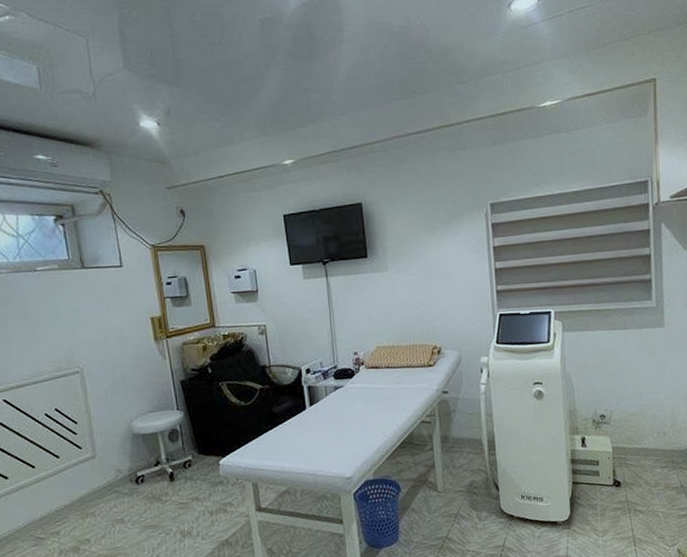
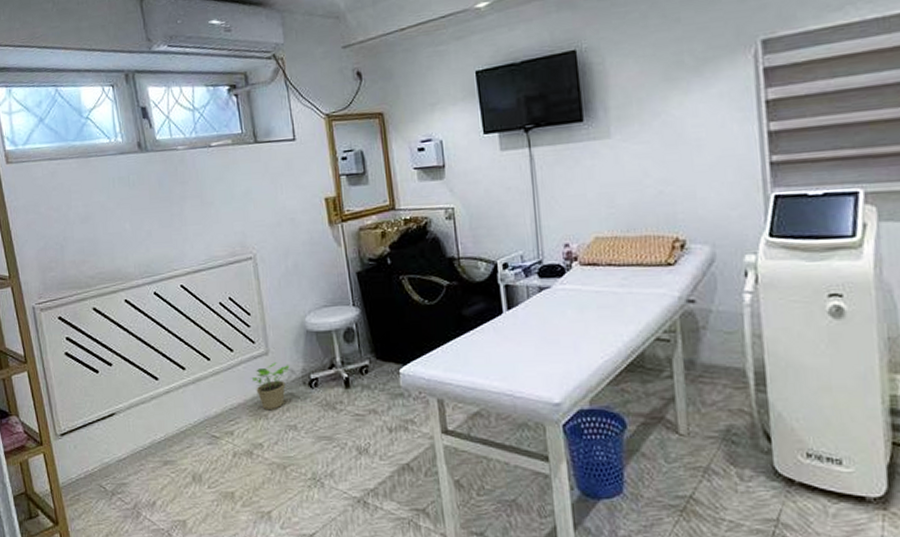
potted plant: none [78,464,117,509] -> present [251,362,290,411]

